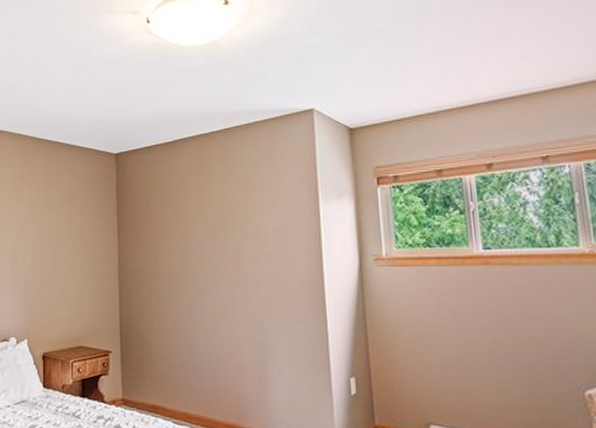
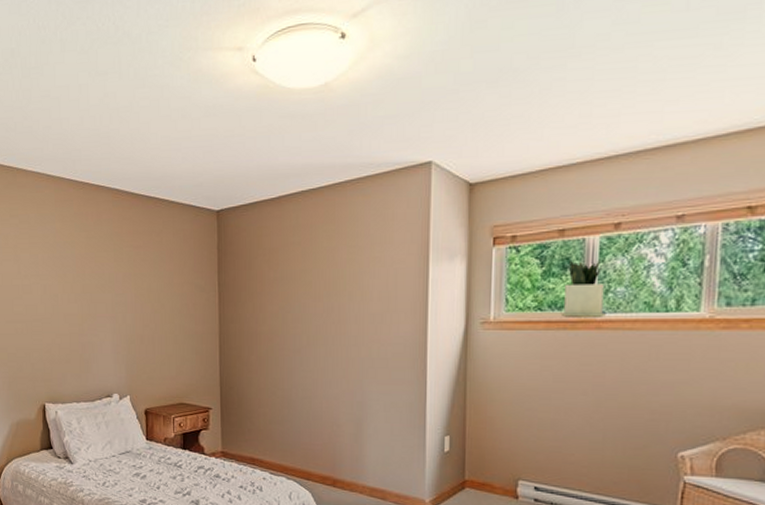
planter: none [449,197,492,254] -> present [560,259,606,319]

